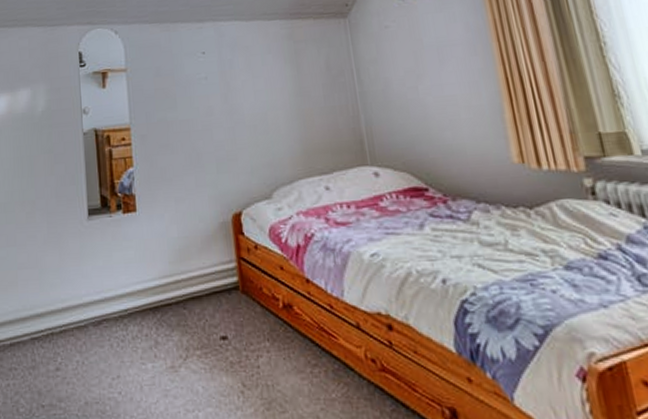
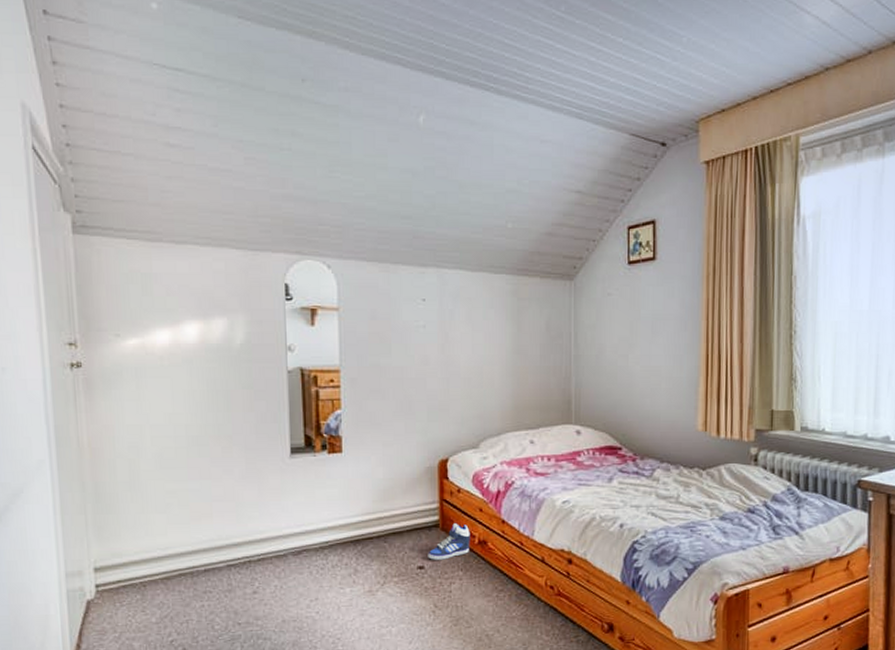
sneaker: none [230,285,275,329] -> present [428,523,470,560]

